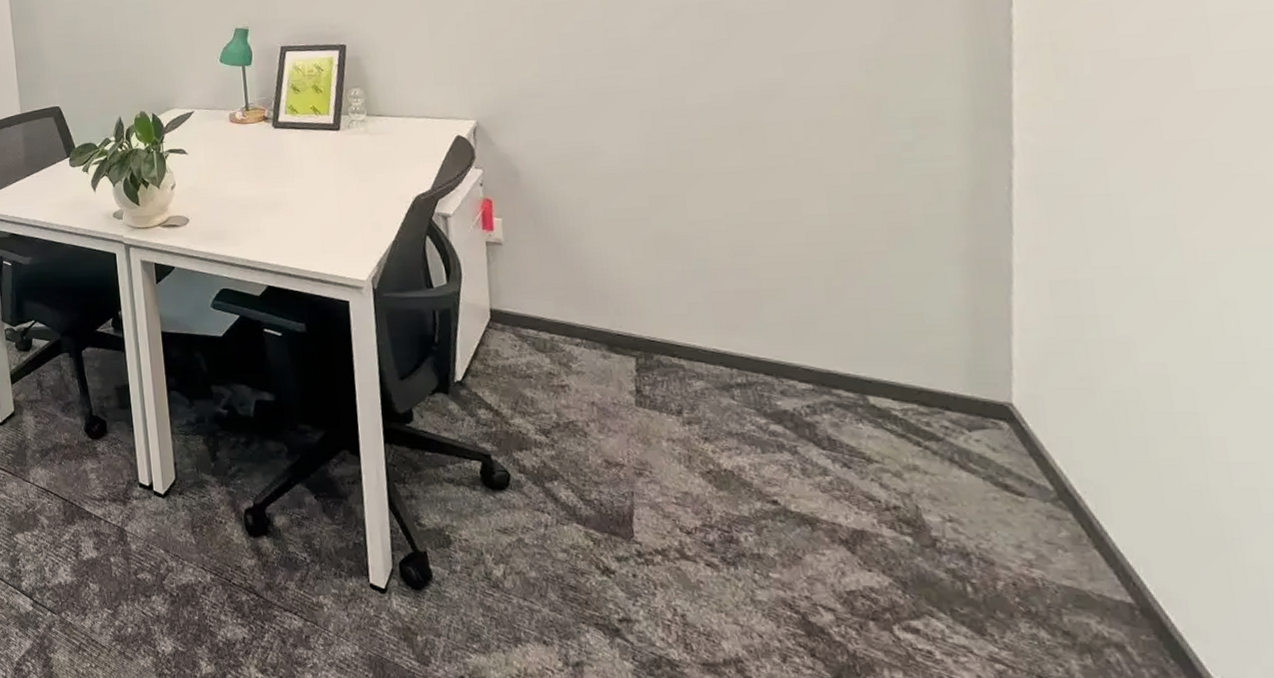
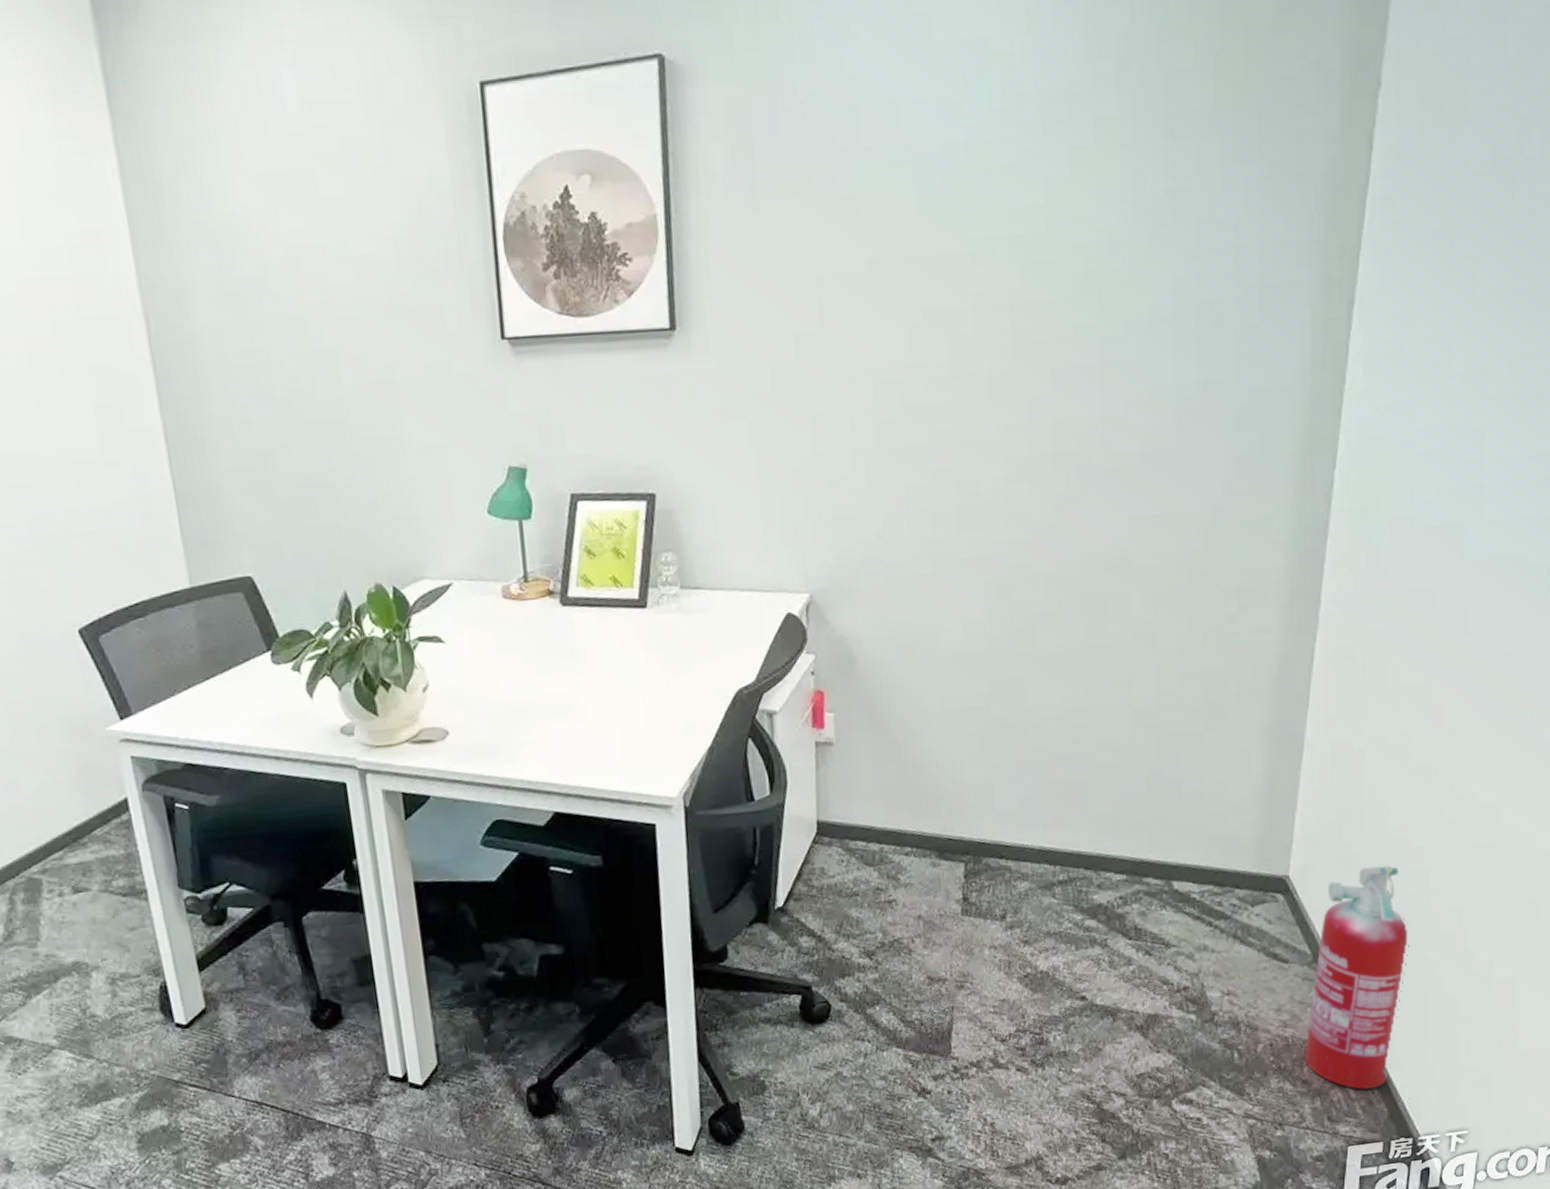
fire extinguisher: none [1061,404,1192,656] -> present [1305,865,1409,1090]

